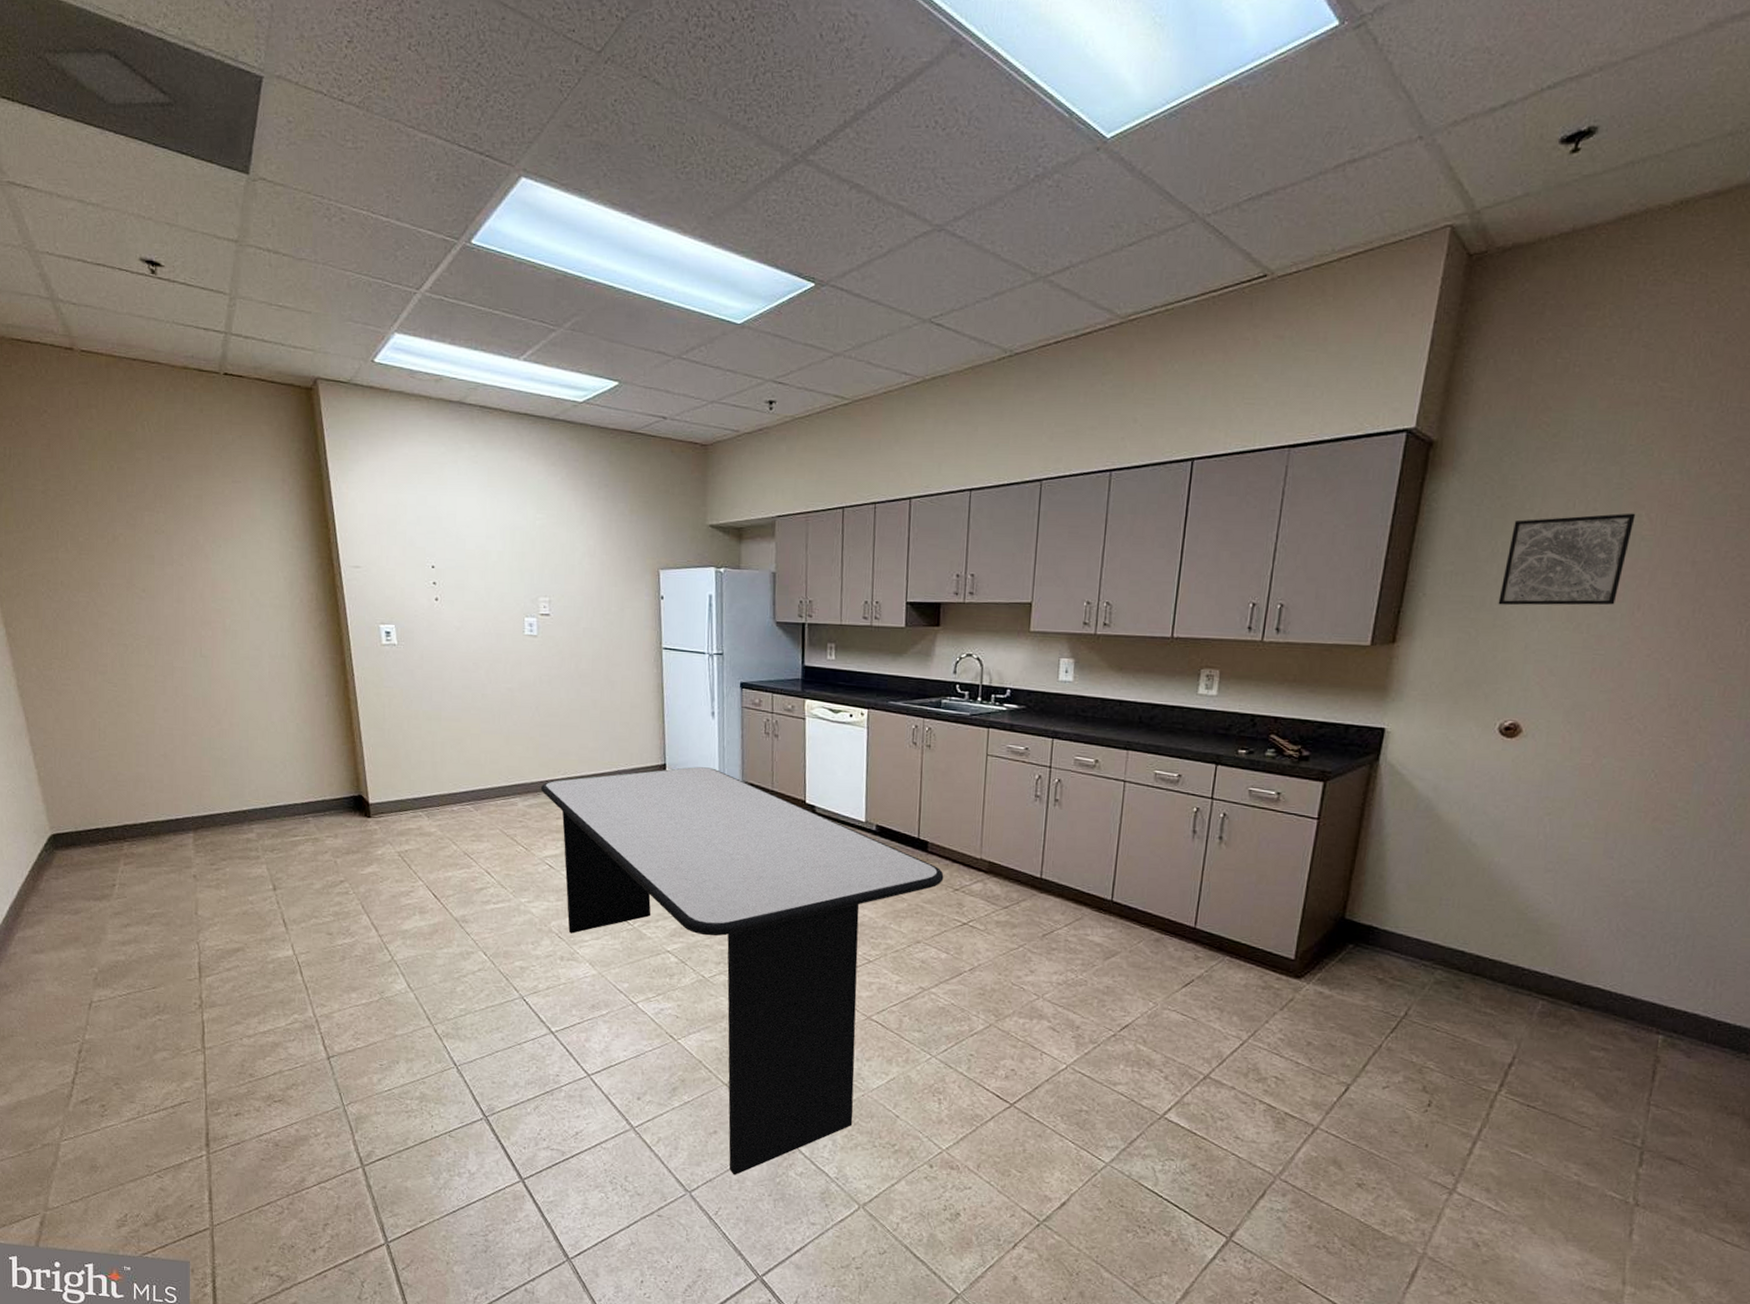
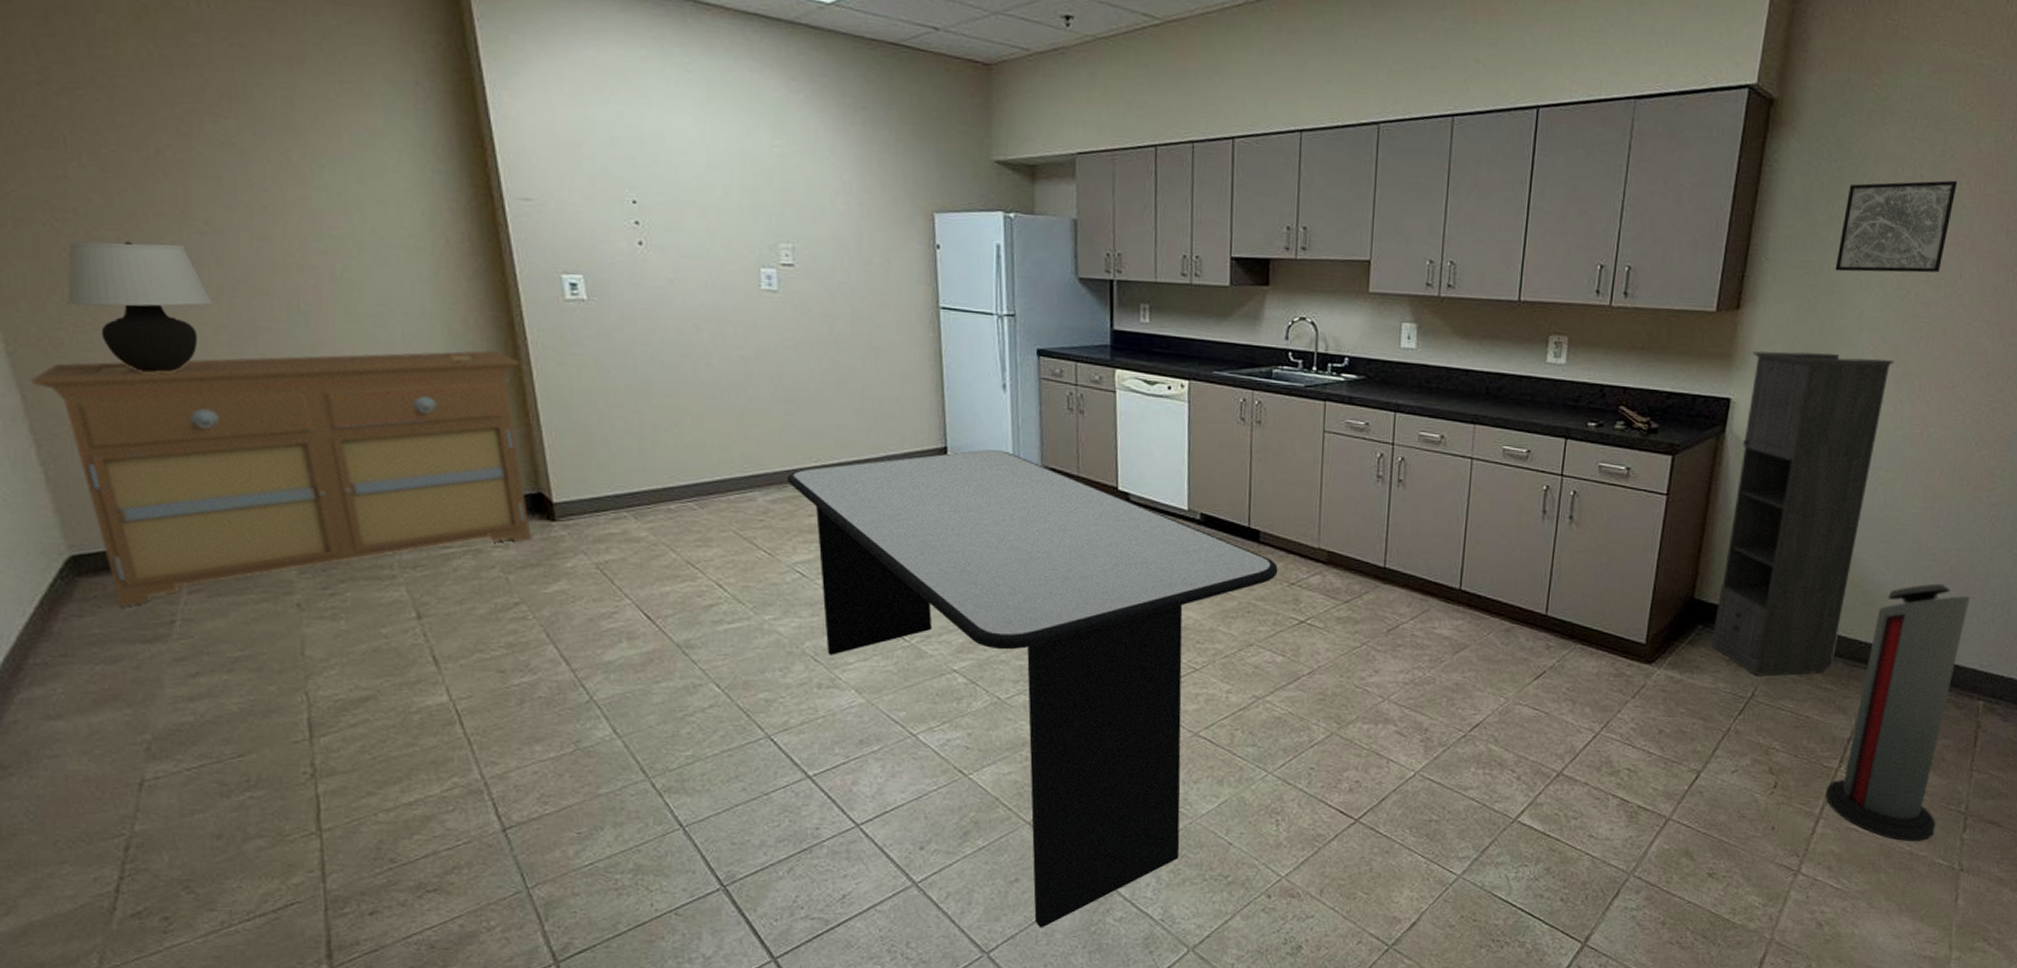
sideboard: none [32,684,355,873] -> present [31,351,533,607]
table lamp: none [54,604,146,701] -> present [65,241,214,373]
storage cabinet: none [1363,682,1564,998] -> present [1711,350,1895,675]
air purifier: none [1483,914,1649,1172] -> present [1825,583,1971,841]

